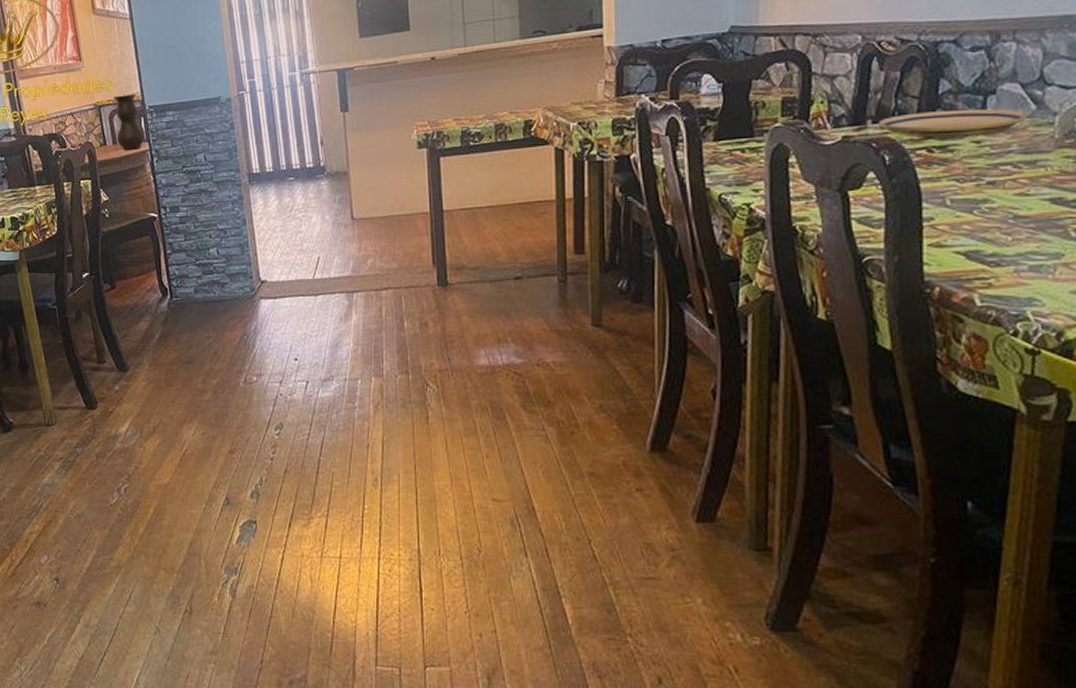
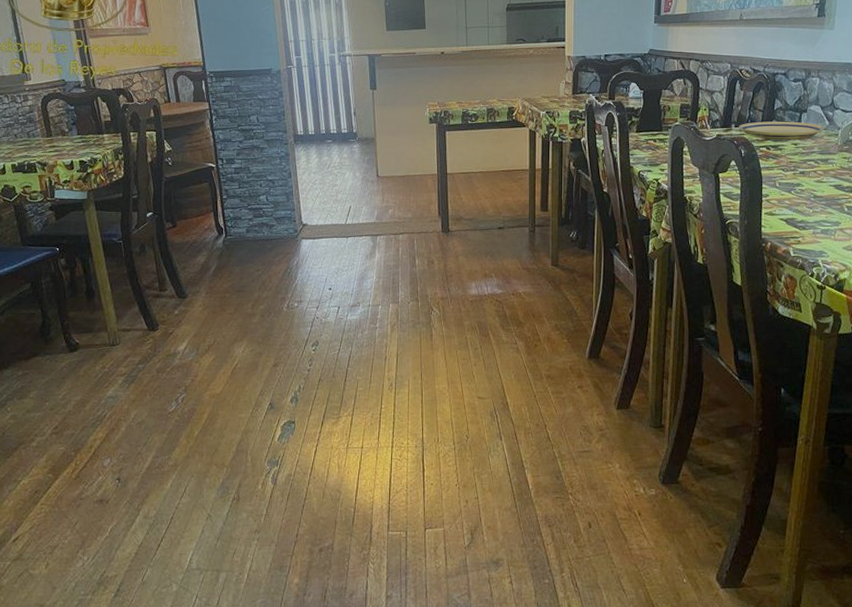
vase: present [112,93,145,151] -> none [177,59,205,109]

